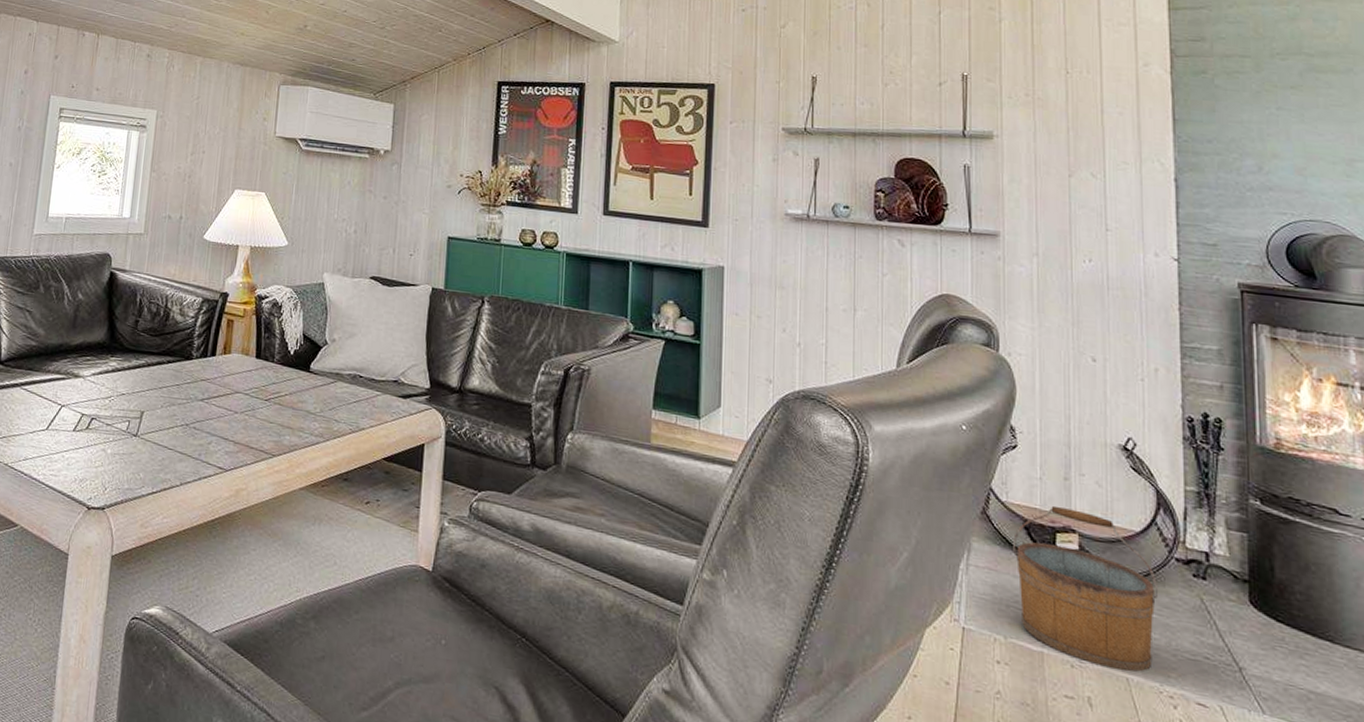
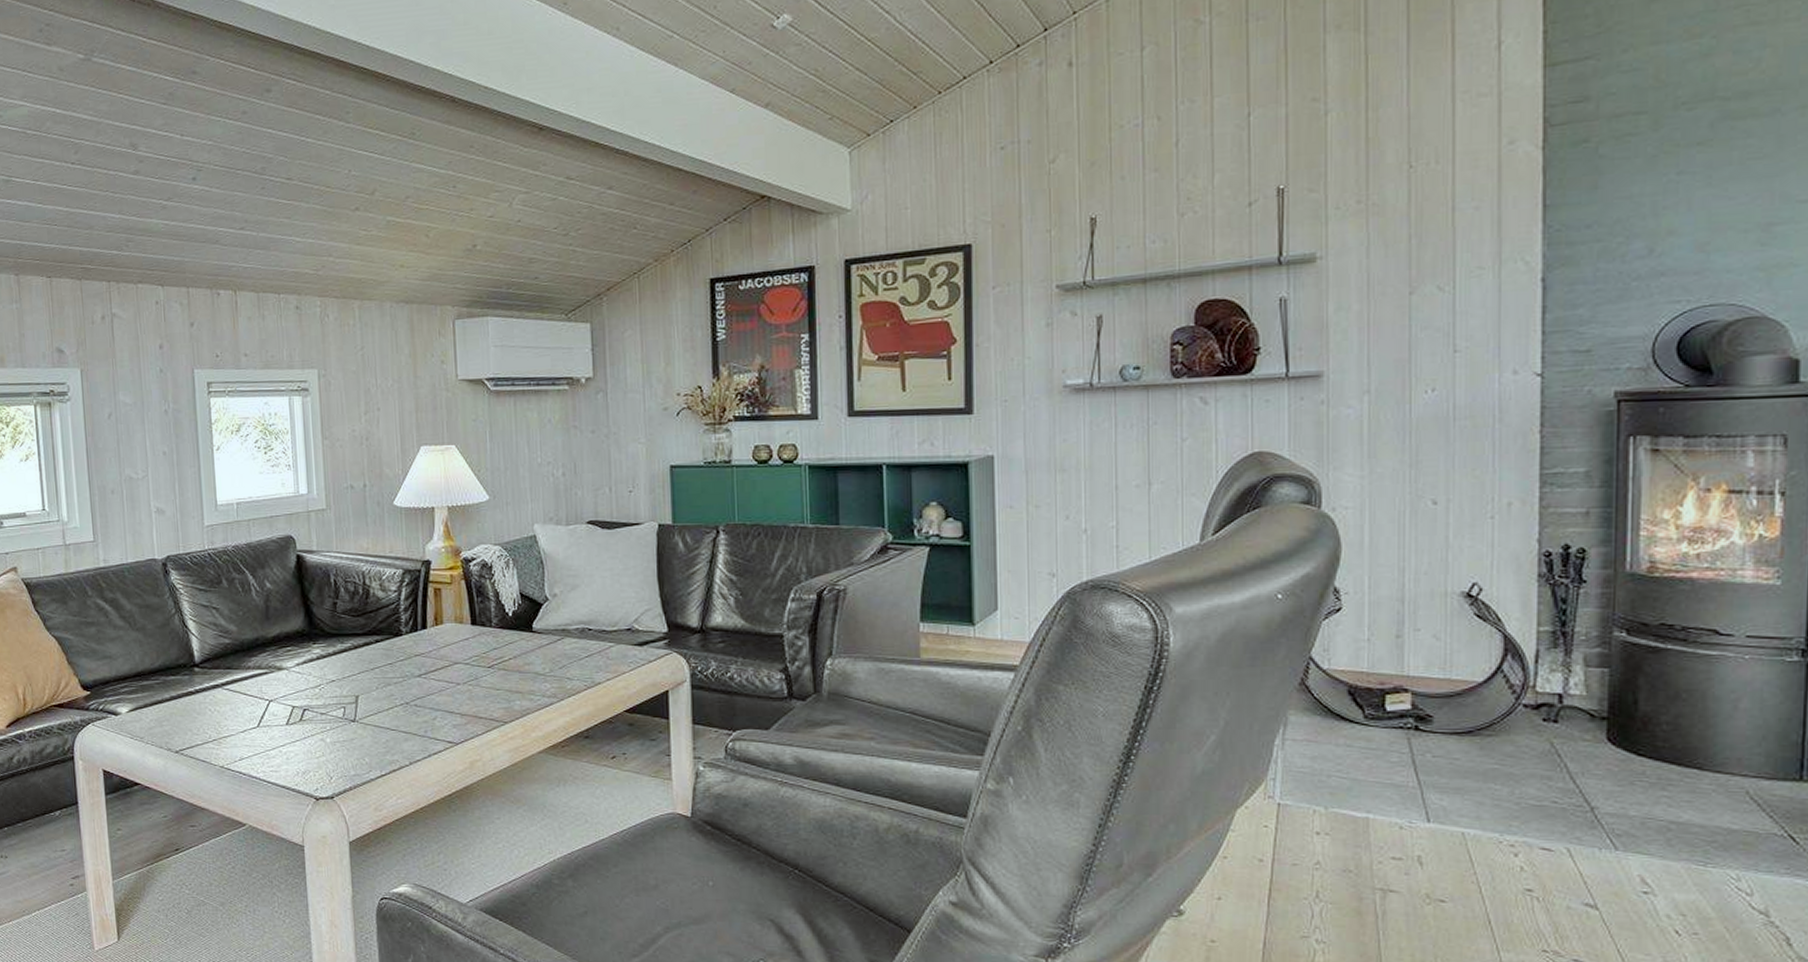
bucket: present [1013,505,1159,672] -> none [1336,666,1503,826]

